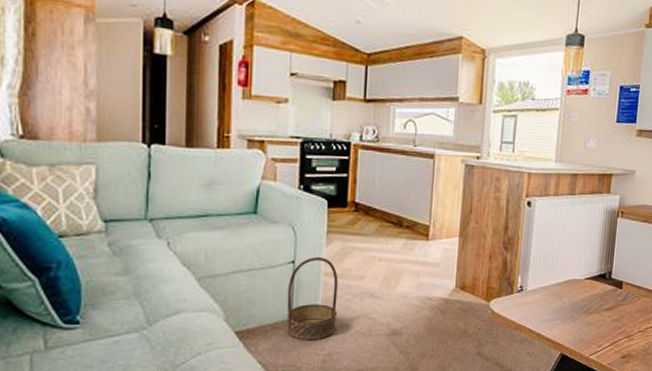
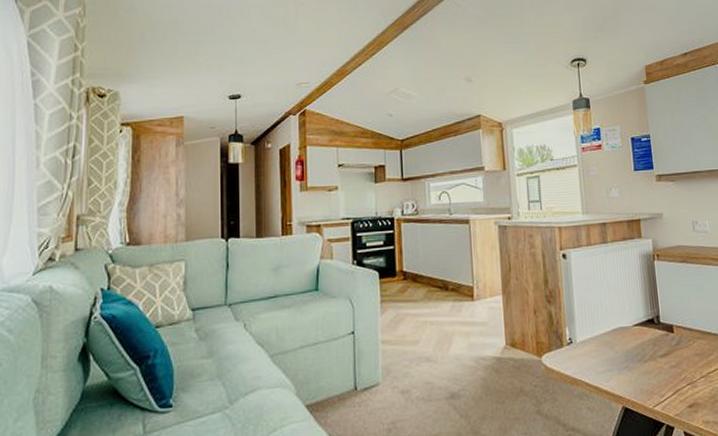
basket: present [286,256,338,341] -> none [350,325,397,410]

